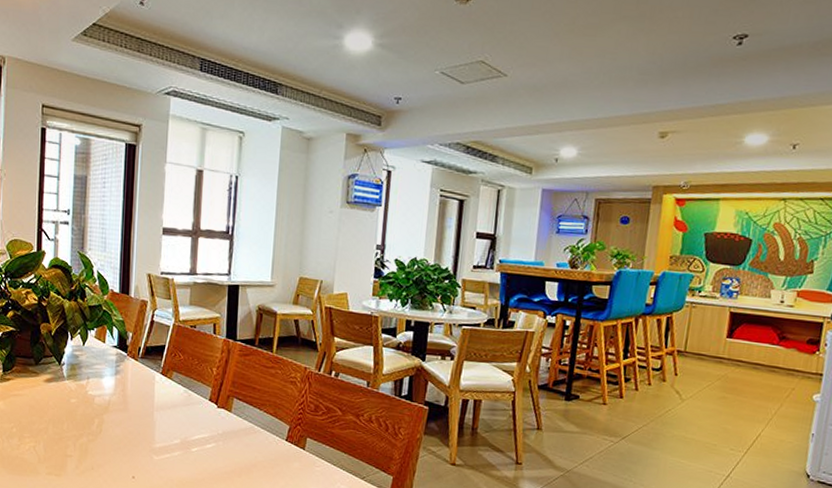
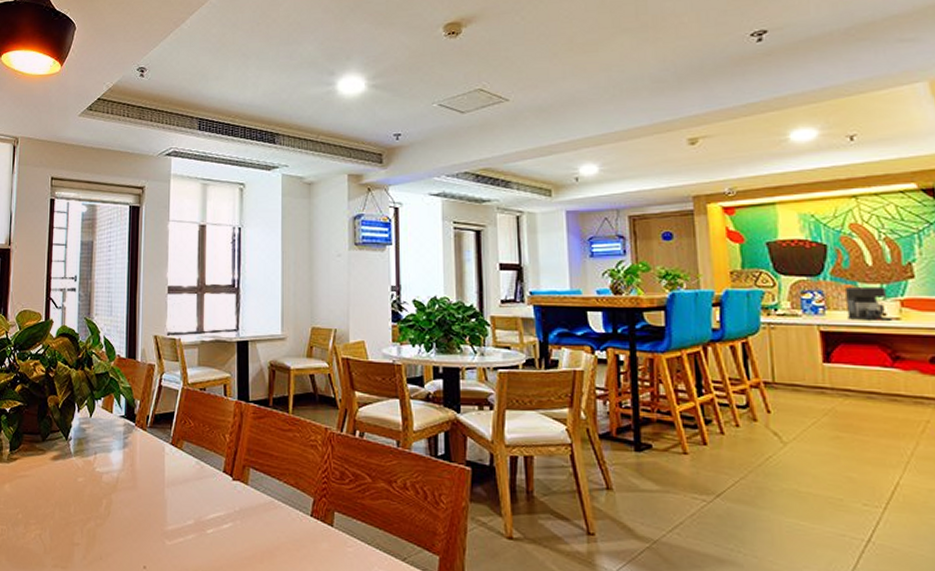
coffee maker: none [754,277,789,309] -> present [846,286,893,322]

